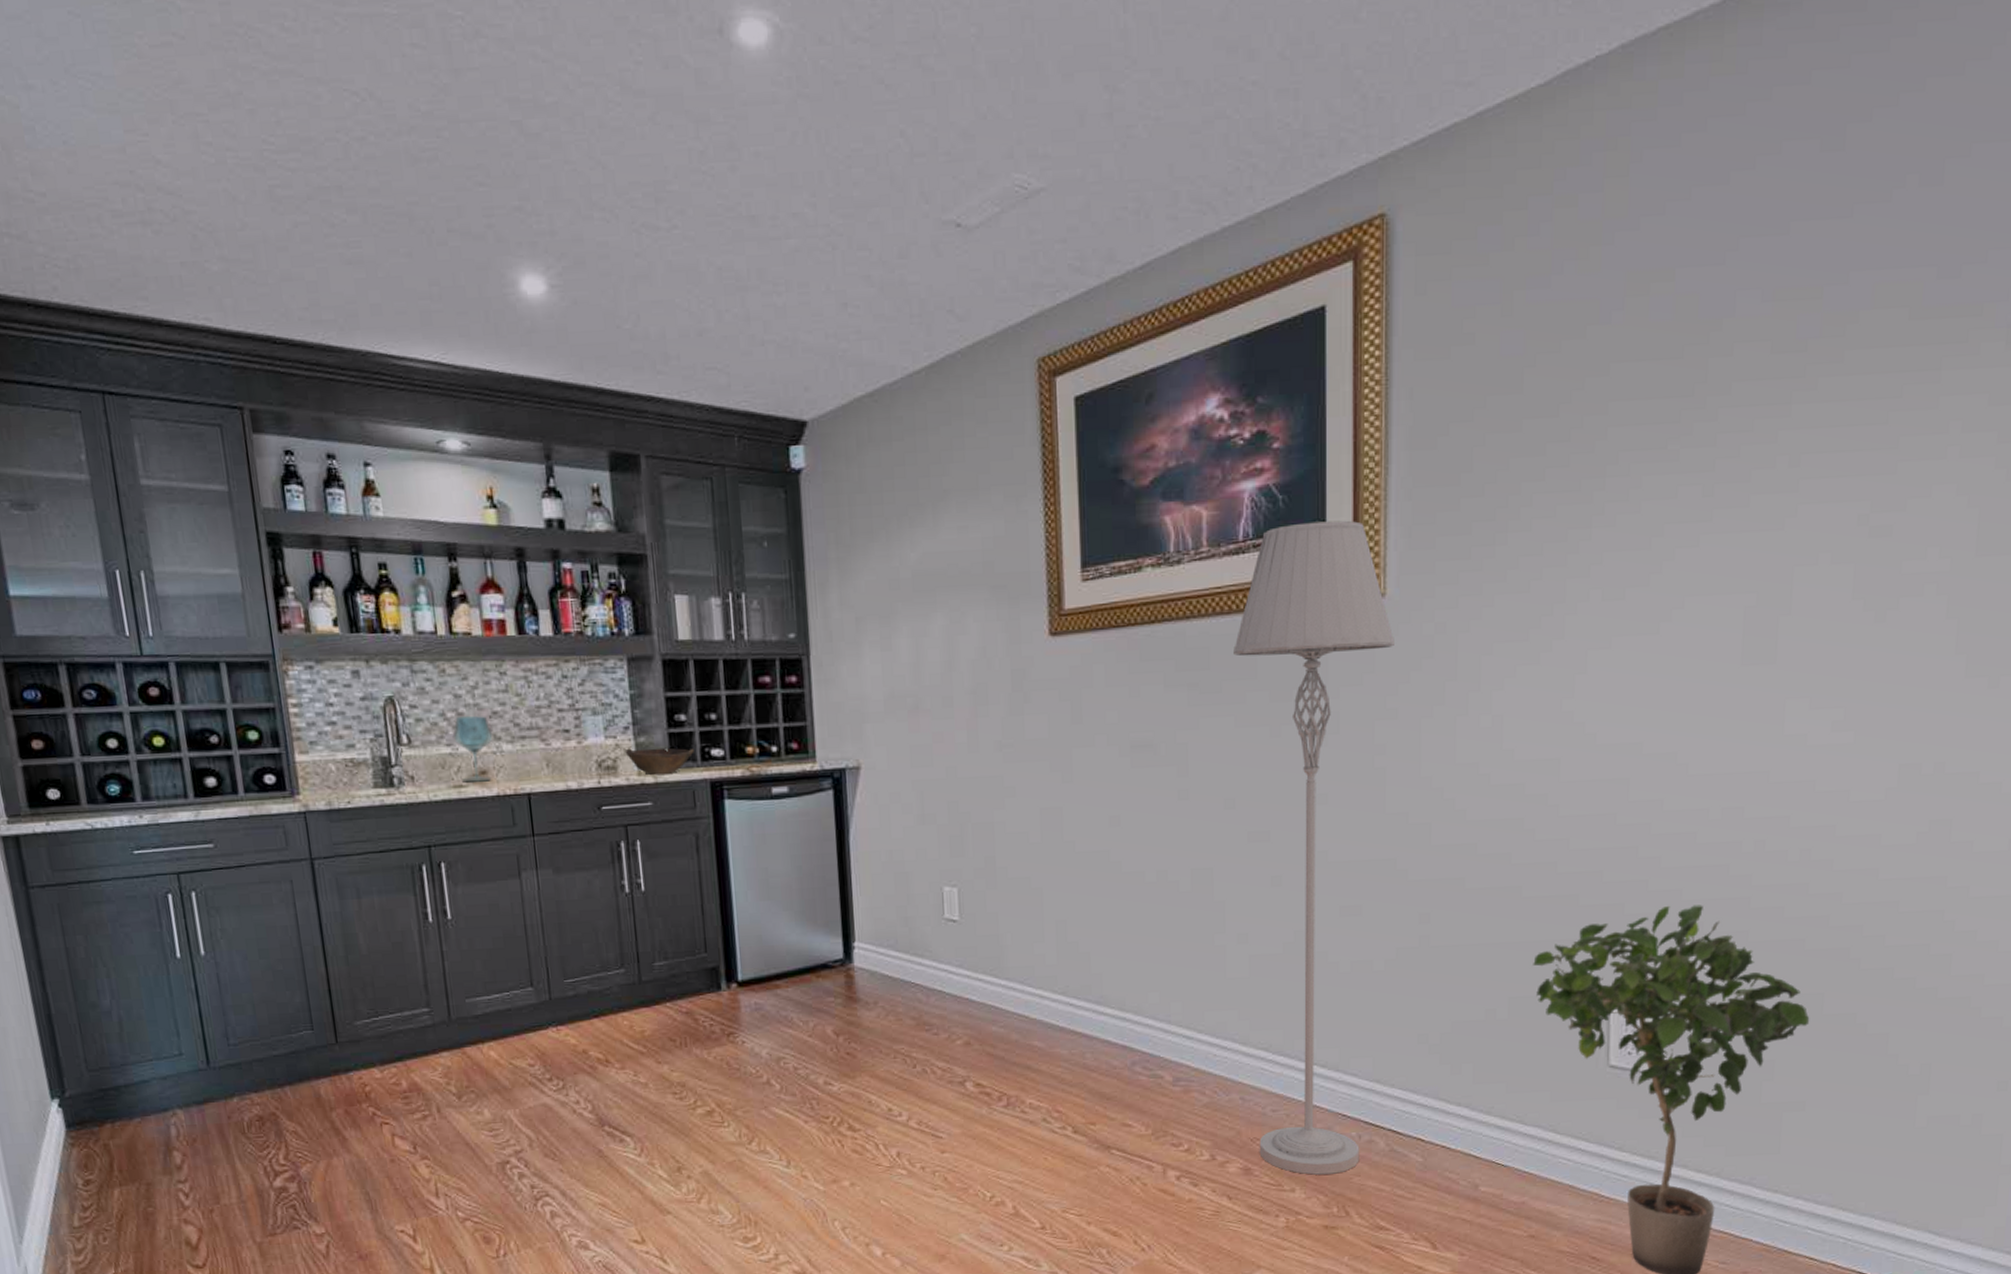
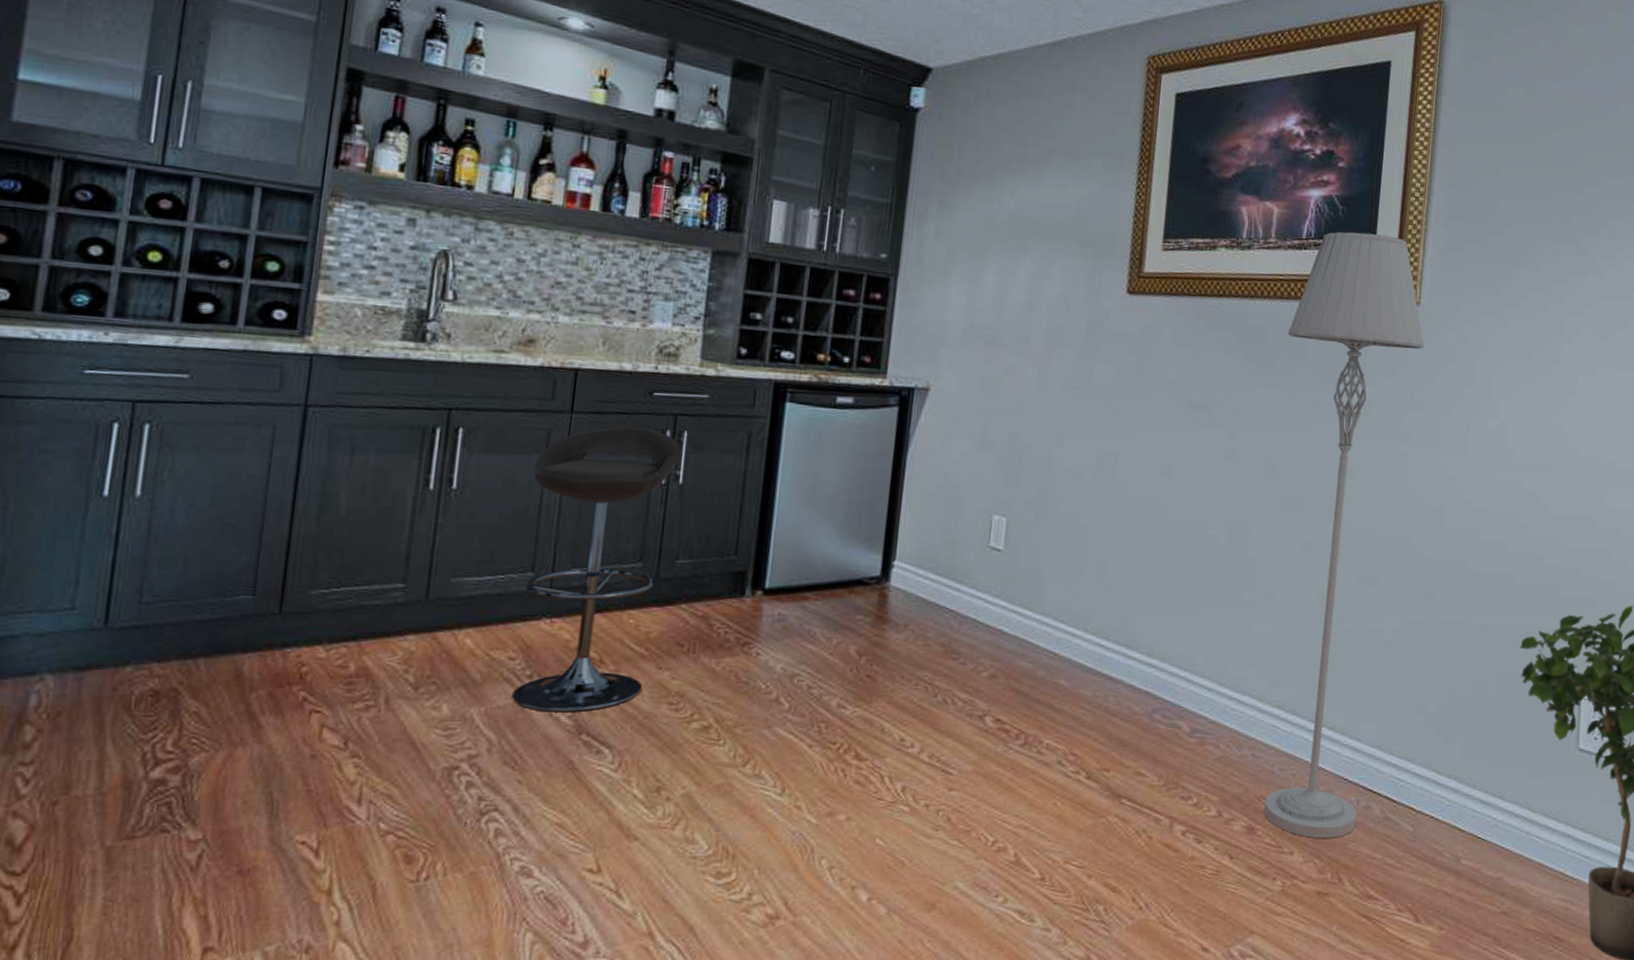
wine glass: present [453,716,493,783] -> none [505,281,551,351]
bar stool: none [511,841,648,1109] -> present [511,426,680,713]
bowl: present [624,747,694,776] -> none [690,339,764,370]

